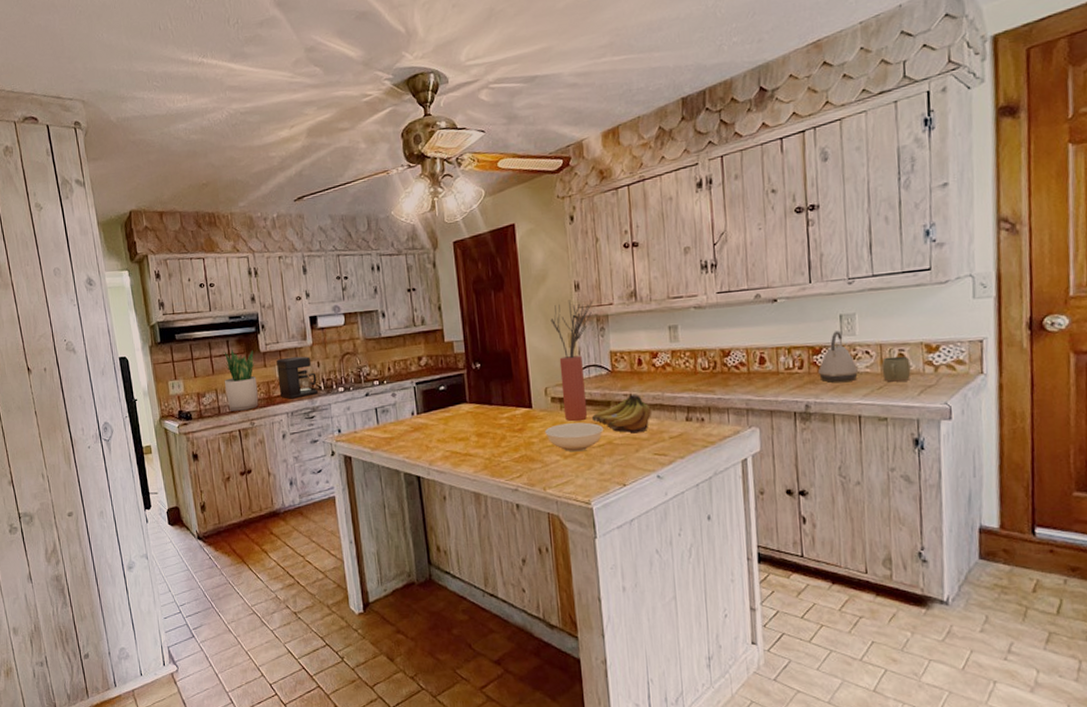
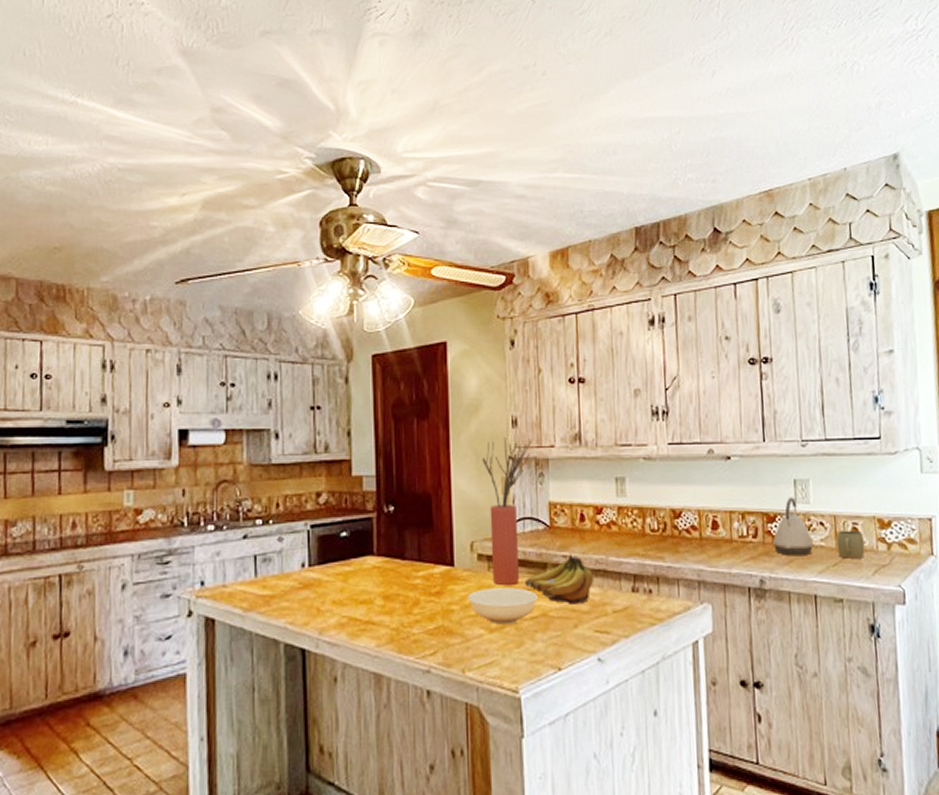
planter: present [224,349,259,411] -> none [47,463,95,548]
coffee maker: present [276,356,318,399] -> none [125,480,179,537]

